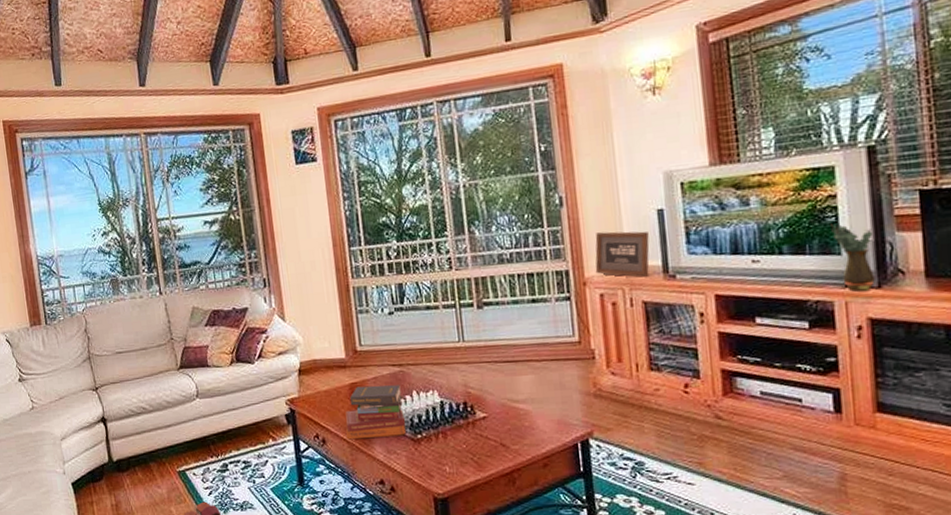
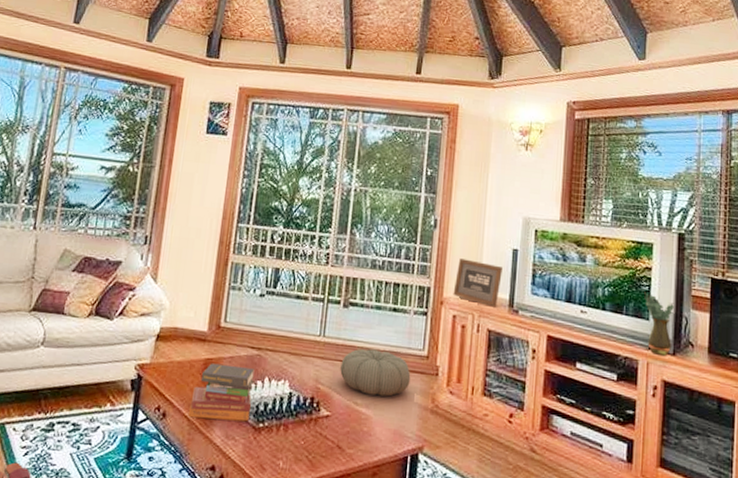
pouf: none [487,344,566,390] -> present [340,349,411,397]

